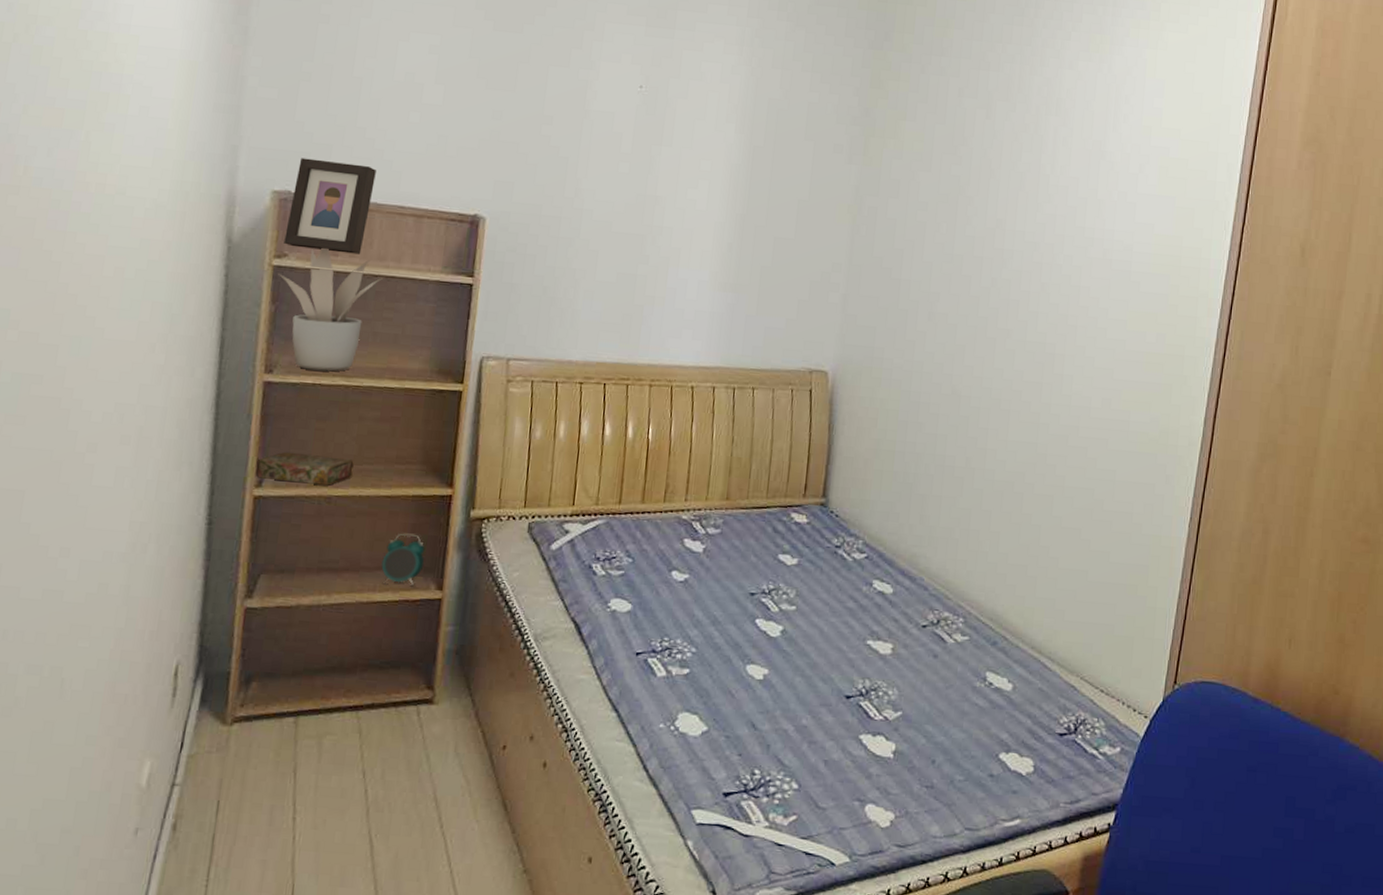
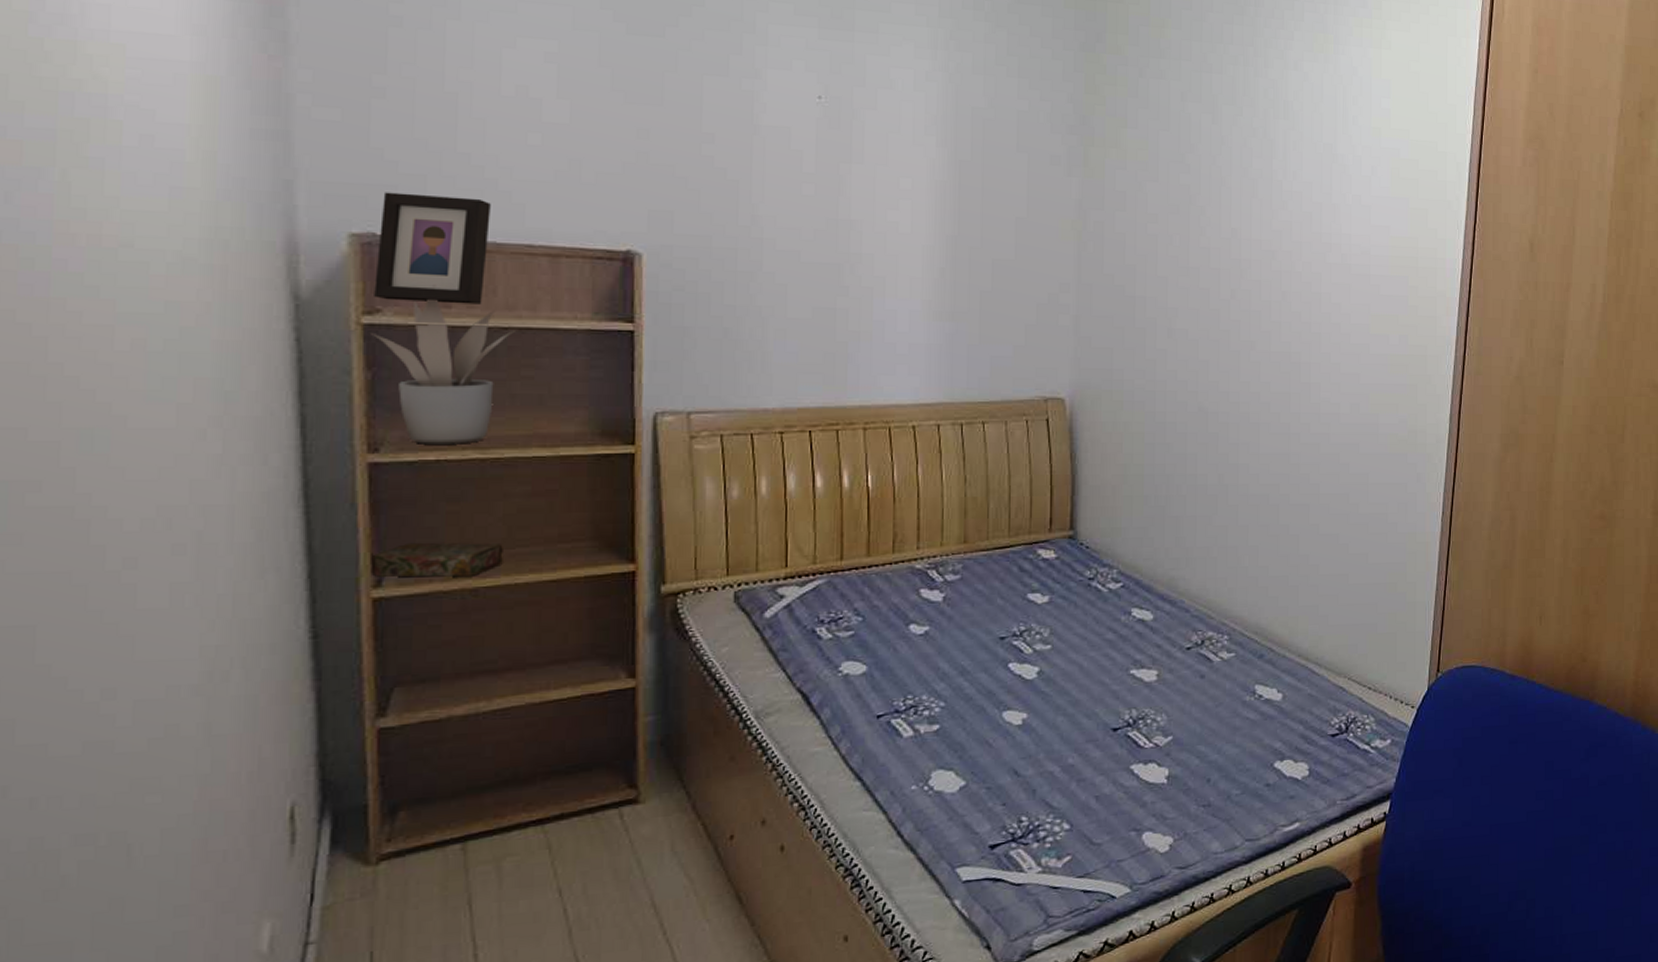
alarm clock: present [381,533,425,587] -> none [554,619,609,679]

